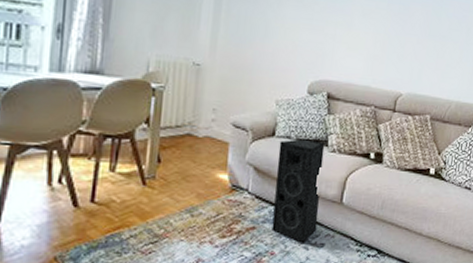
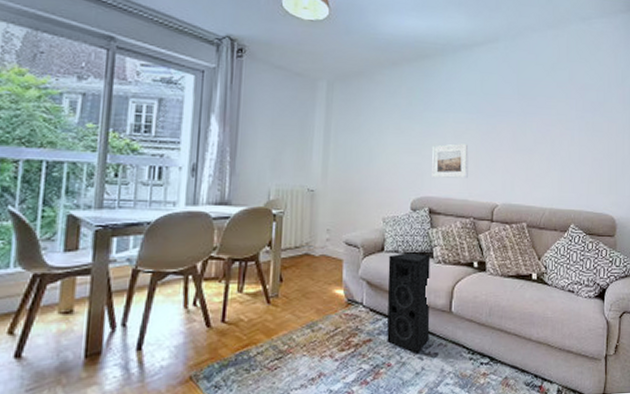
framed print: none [333,23,376,63] -> present [431,144,469,179]

